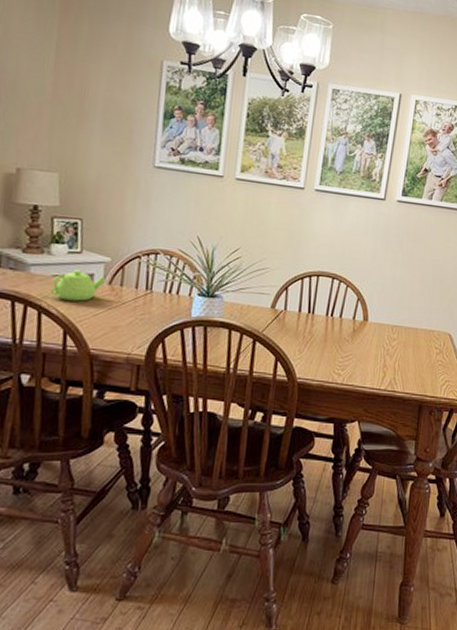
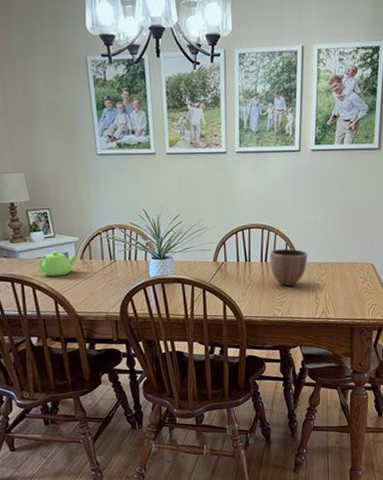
decorative bowl: none [336,303,380,349] -> present [270,248,308,286]

